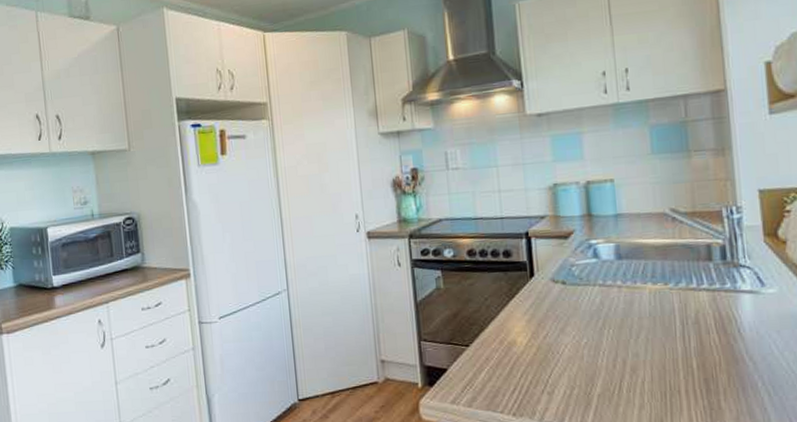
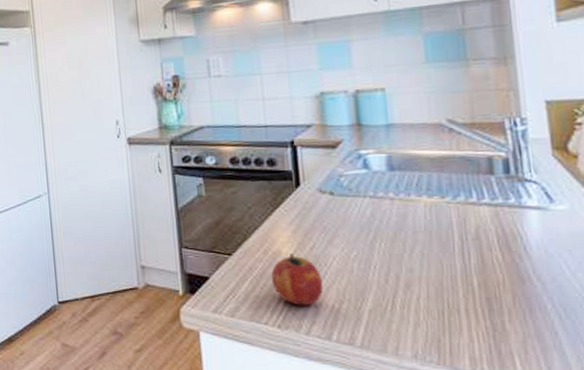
fruit: none [507,343,556,394] -> present [271,254,324,306]

